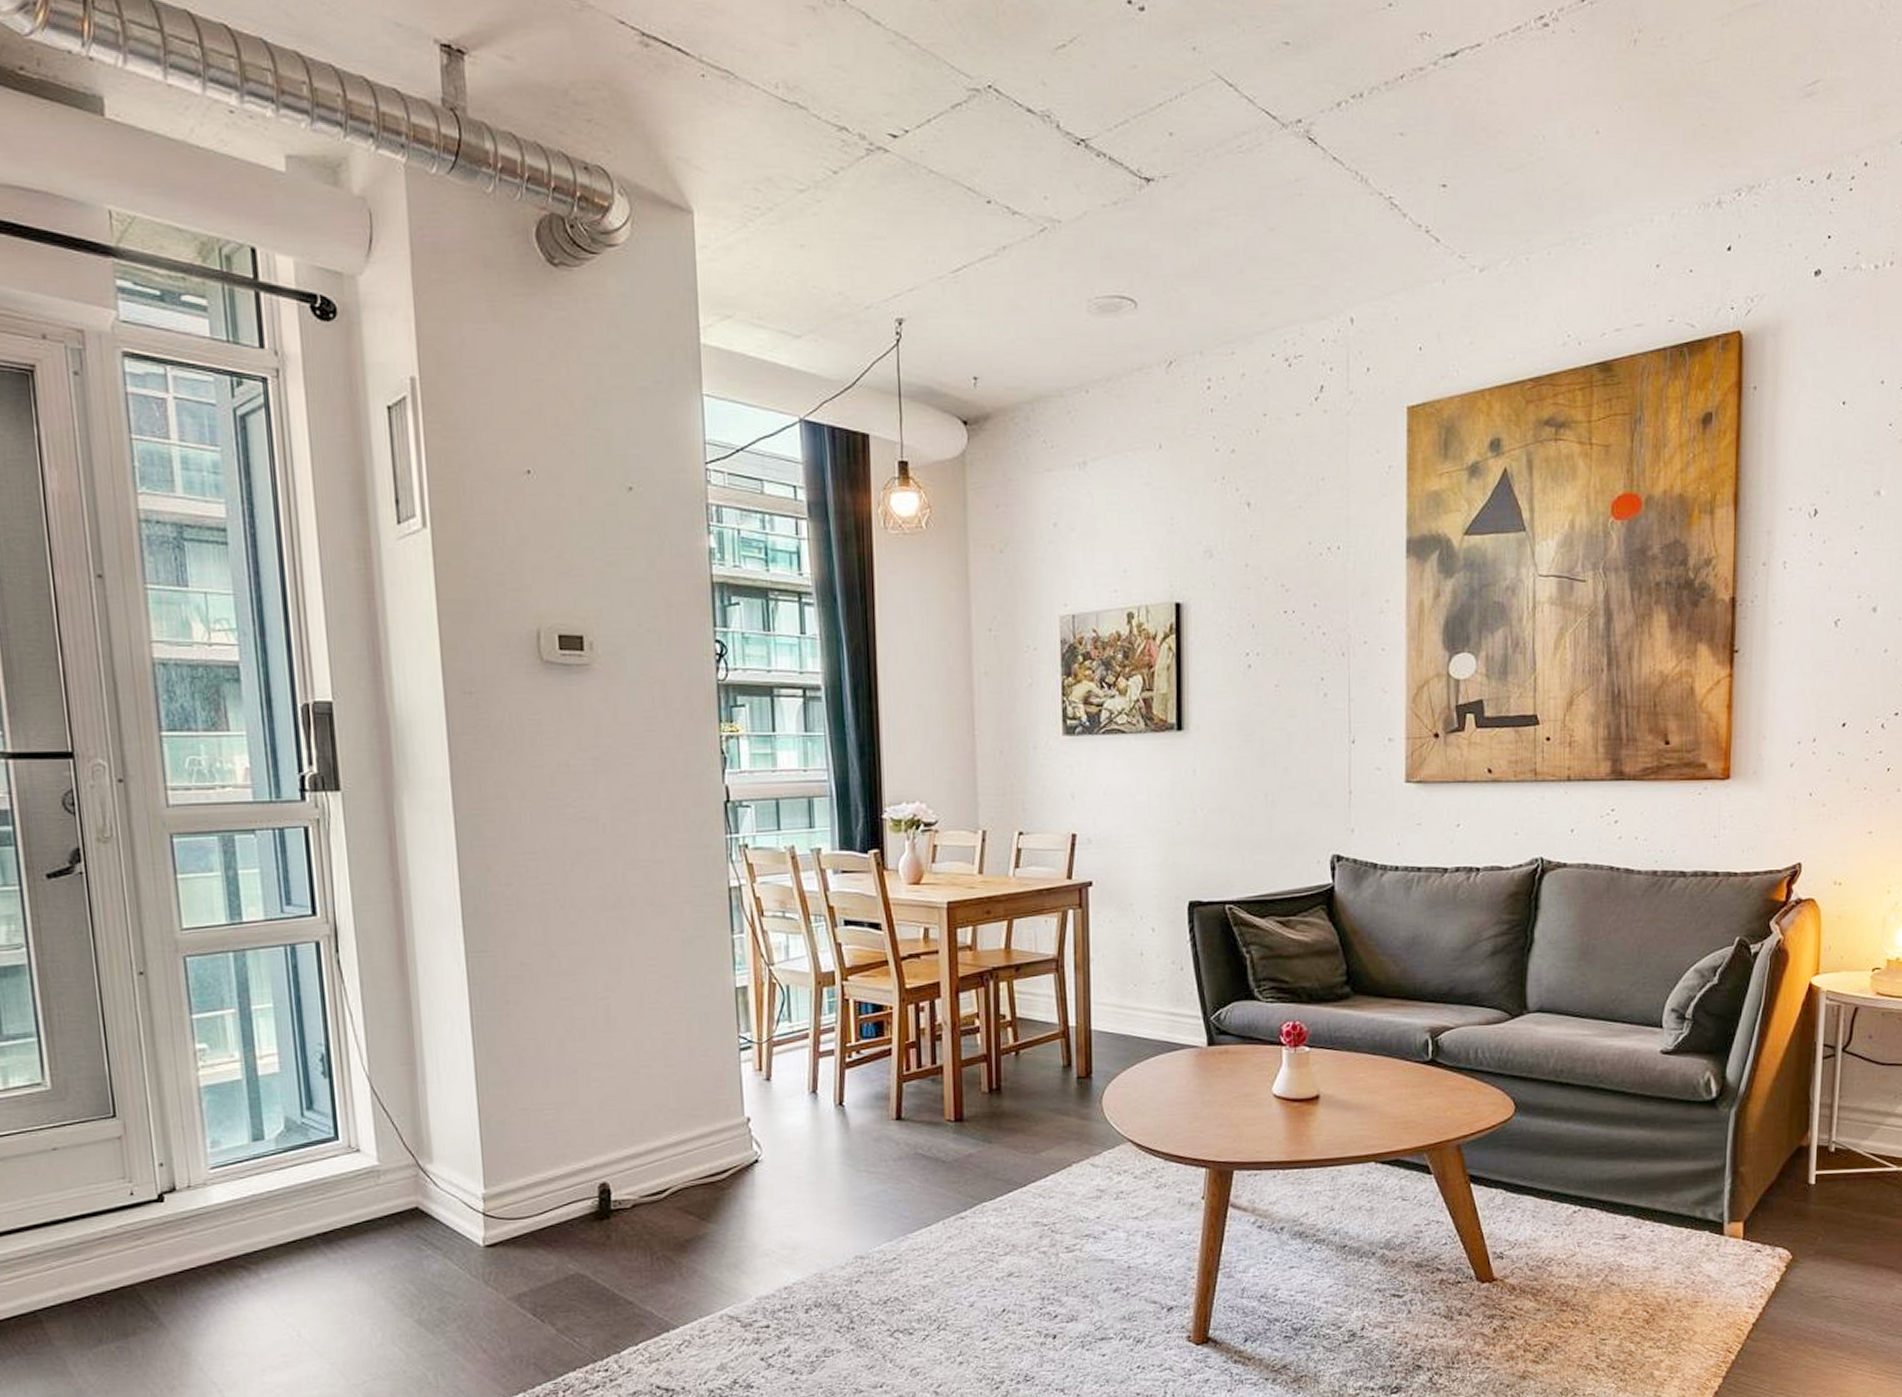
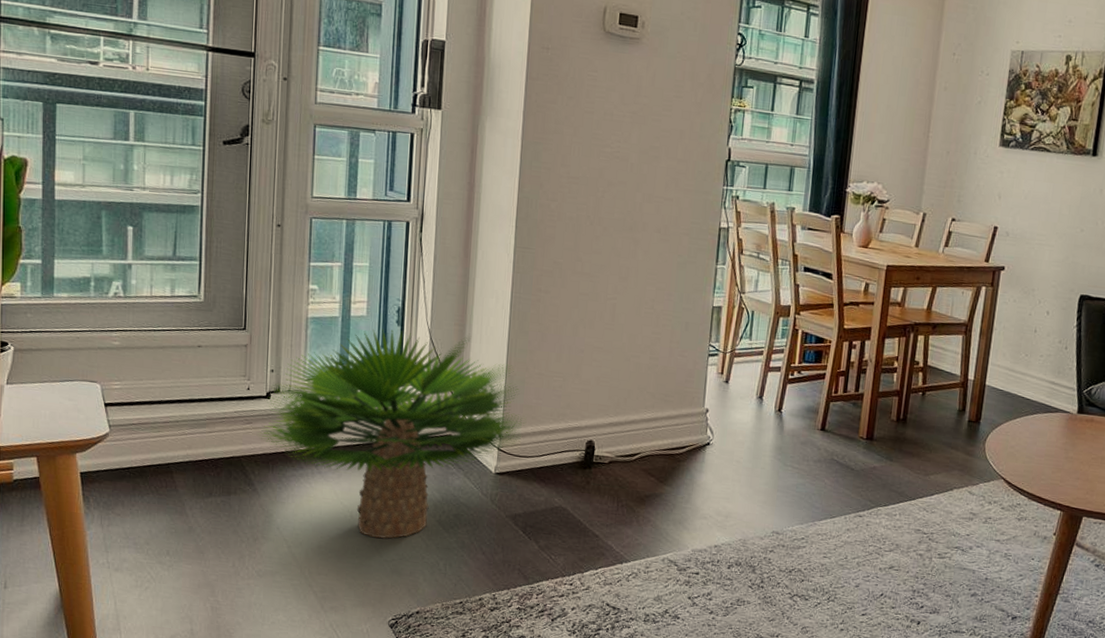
potted plant: none [153,1078,516,1359] -> present [258,329,527,539]

